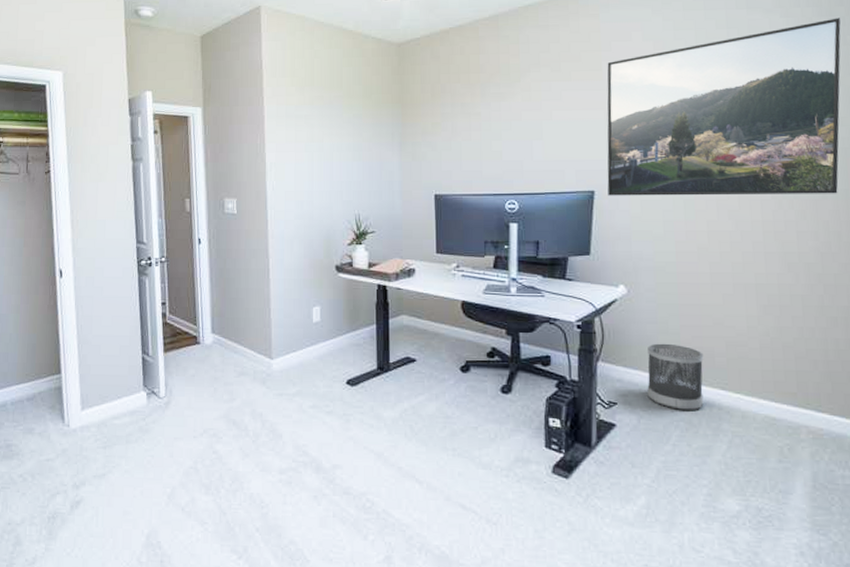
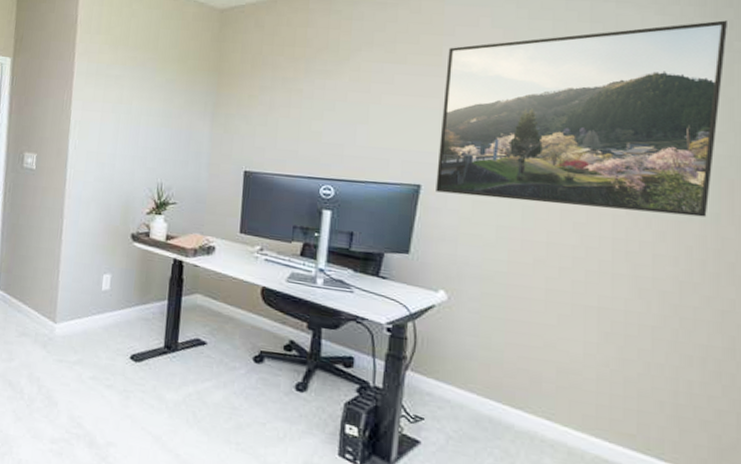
wastebasket: present [647,343,704,410] -> none [460,358,529,439]

